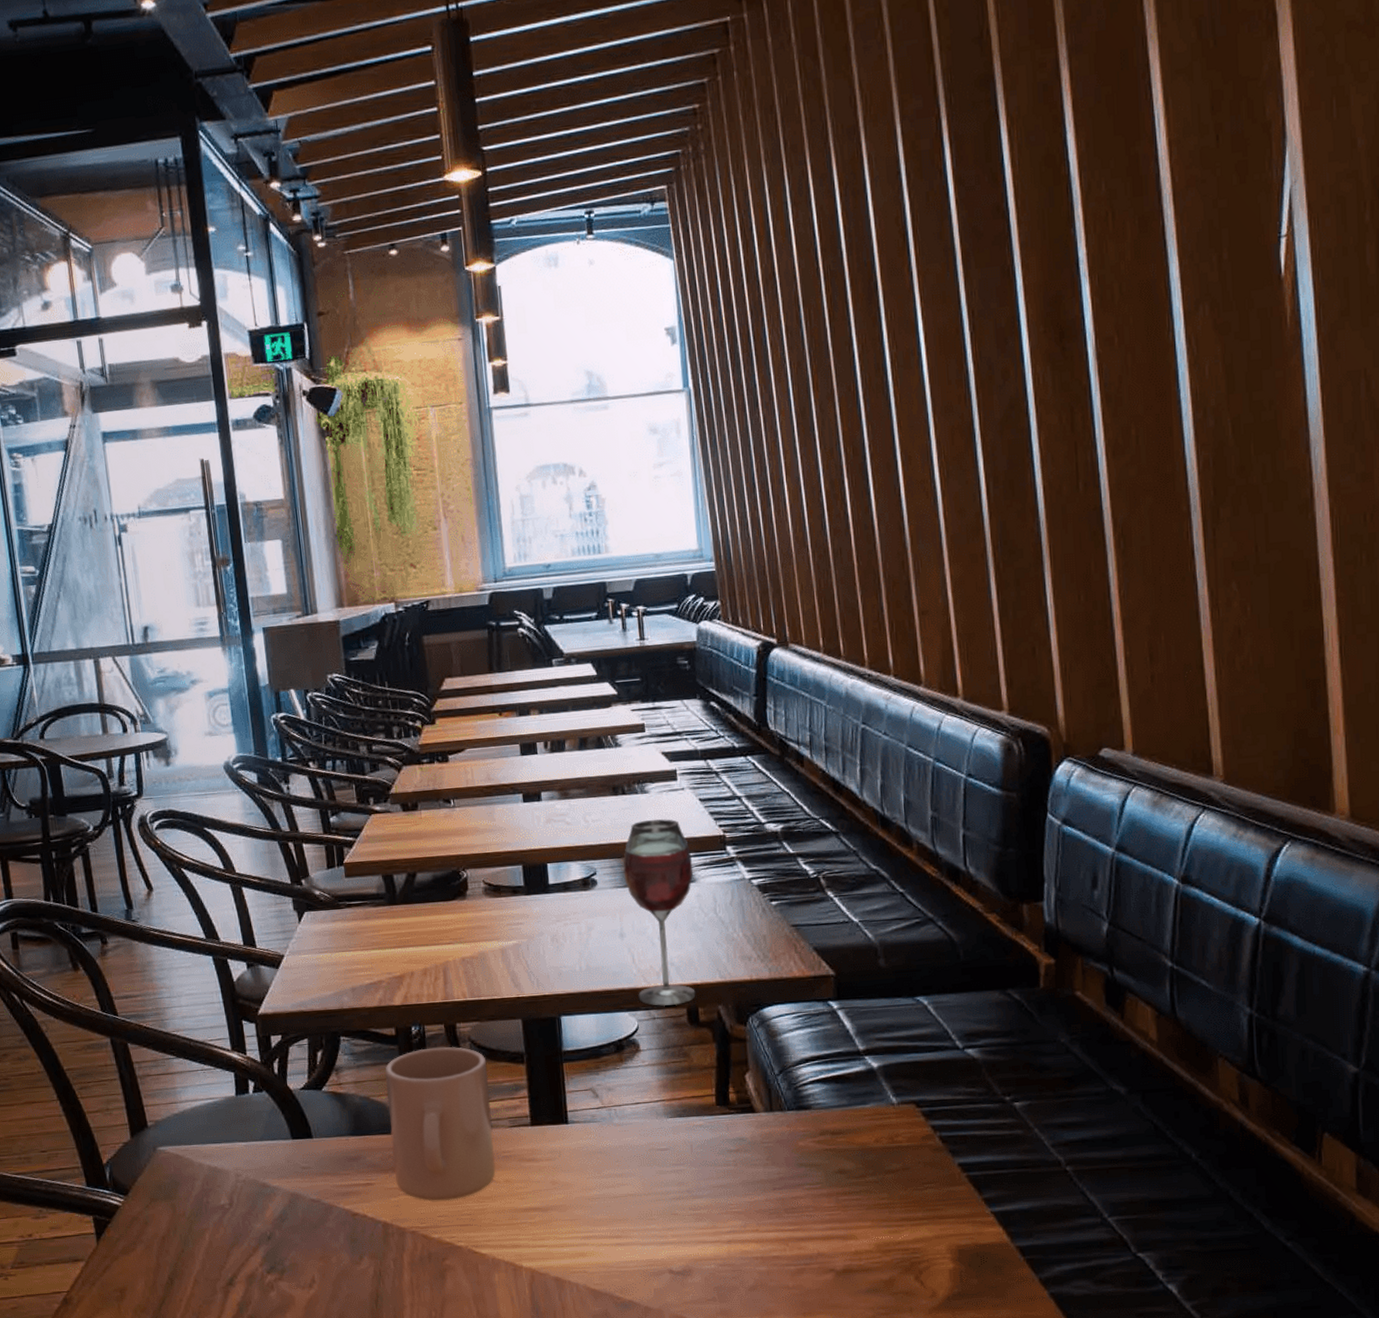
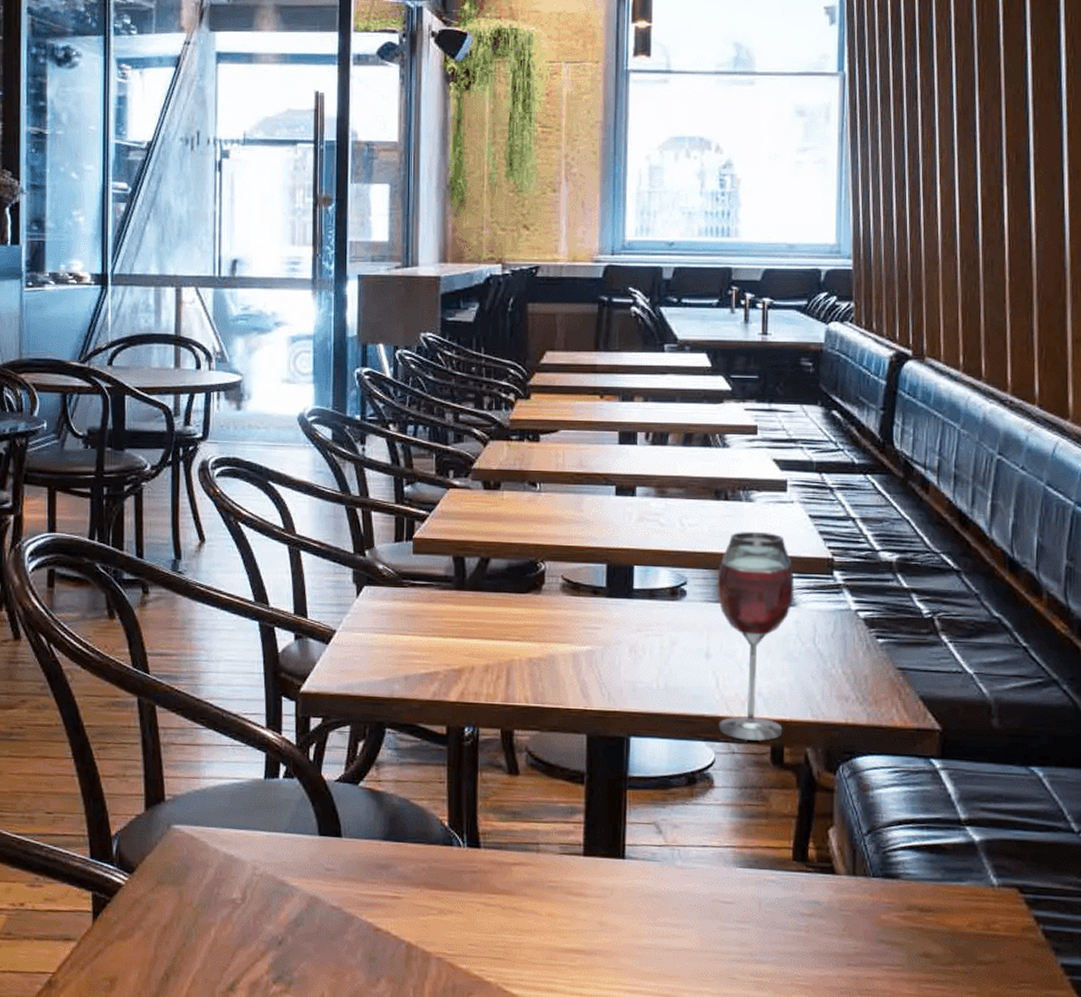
cup: present [385,1046,497,1201] -> none [426,753,543,928]

